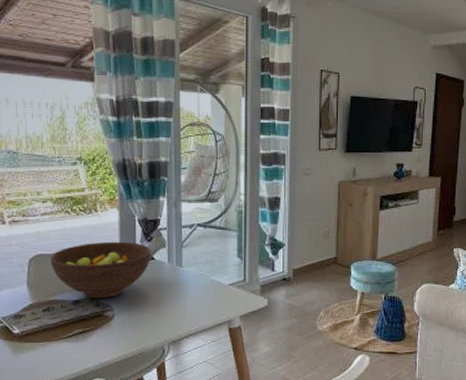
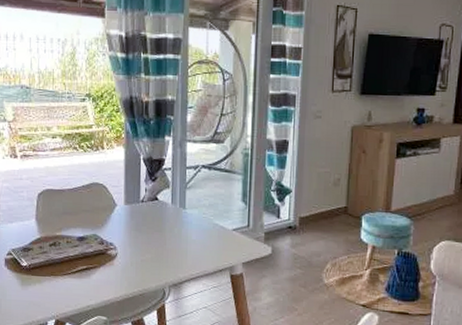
fruit bowl: present [50,241,151,299] -> none [57,179,155,237]

